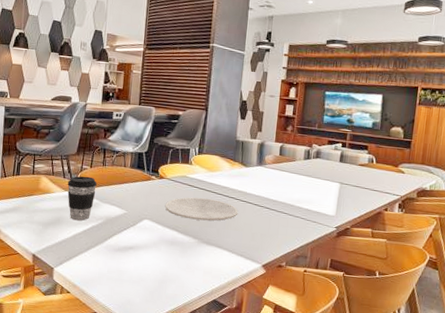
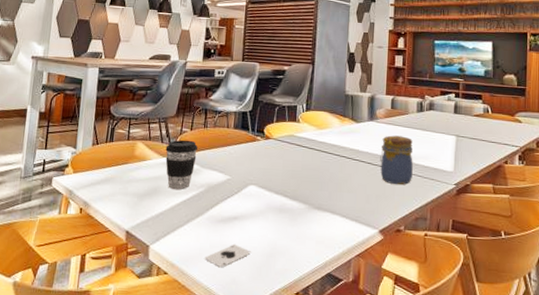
playing card: none [103,270,145,290] -> present [204,244,251,268]
plate: present [164,197,238,221] -> none [271,158,351,184]
jar: none [266,180,298,226] -> present [380,135,413,185]

